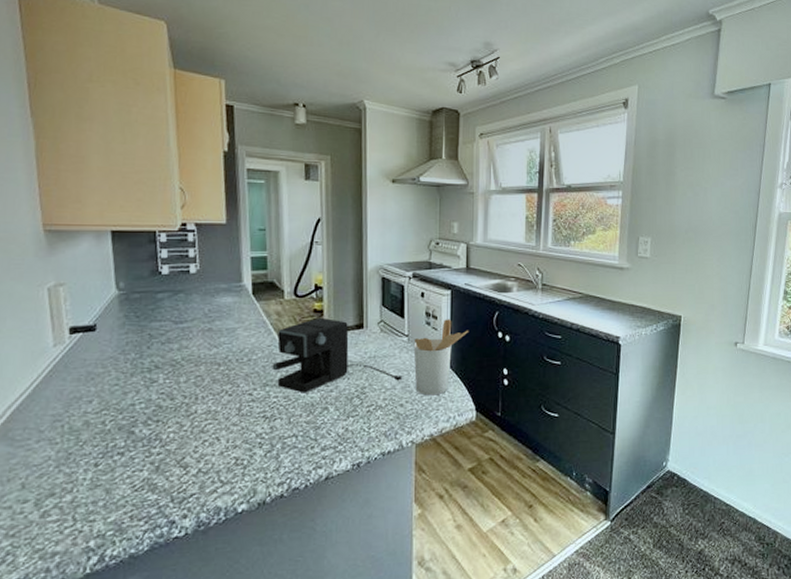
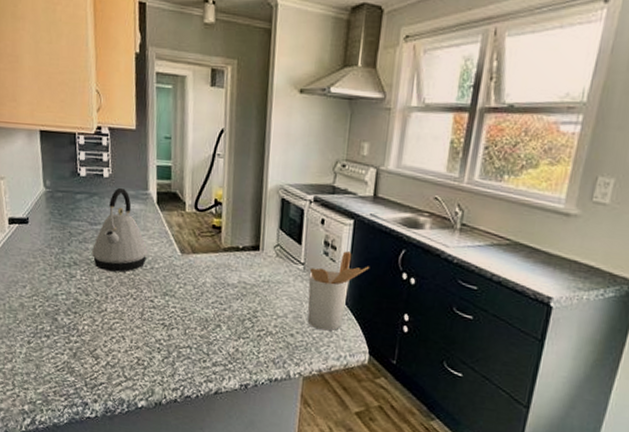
kettle: none [177,282,244,370] -> present [92,187,148,272]
coffee maker: present [272,317,403,393] -> none [171,234,296,309]

